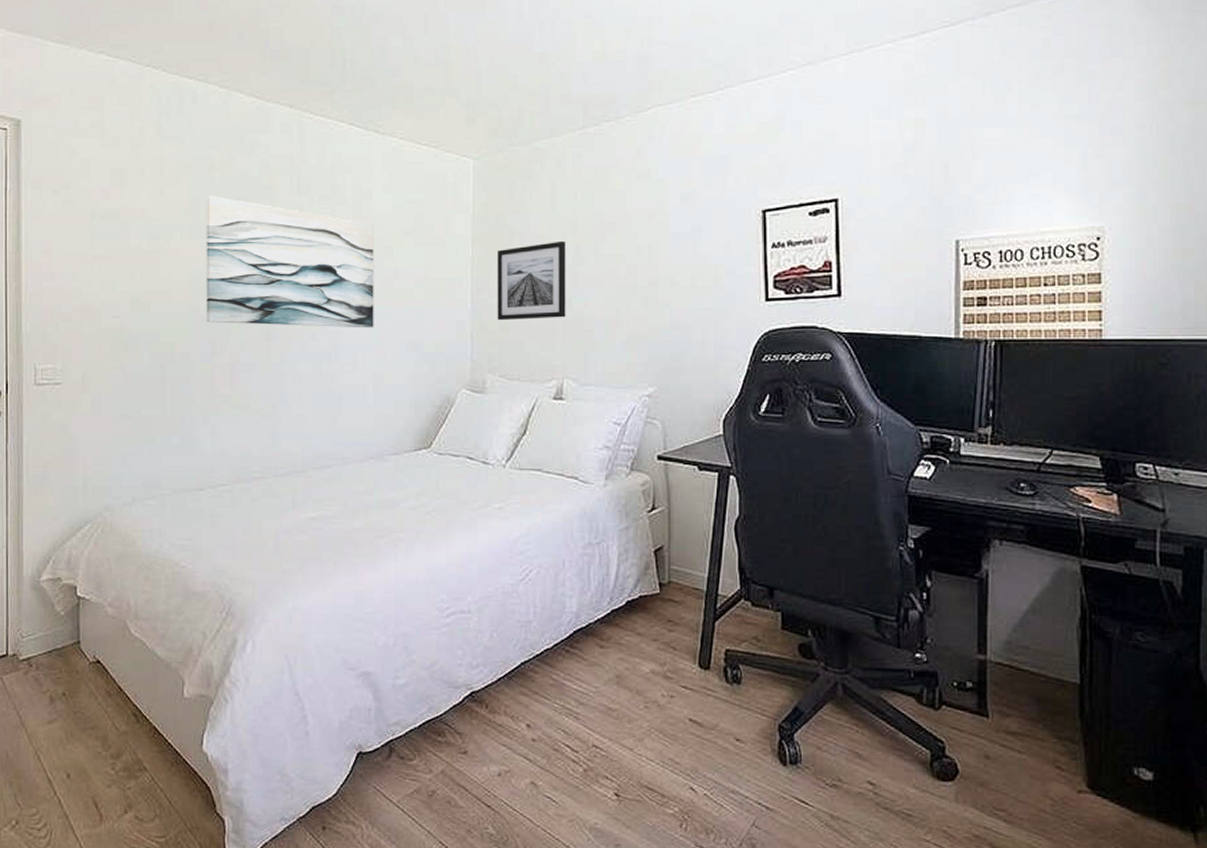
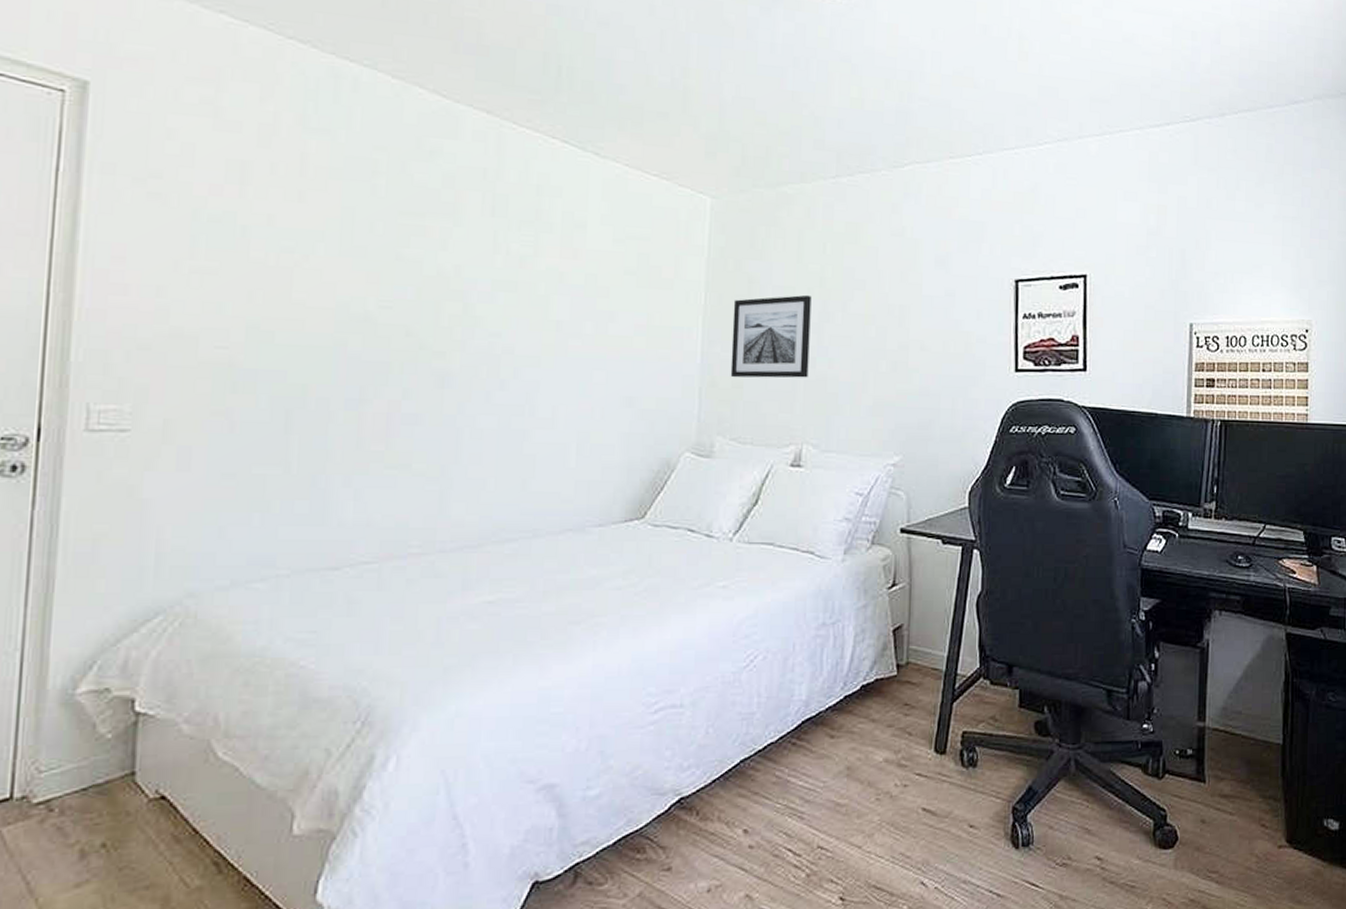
wall art: present [206,194,374,328] -> none [356,205,587,379]

